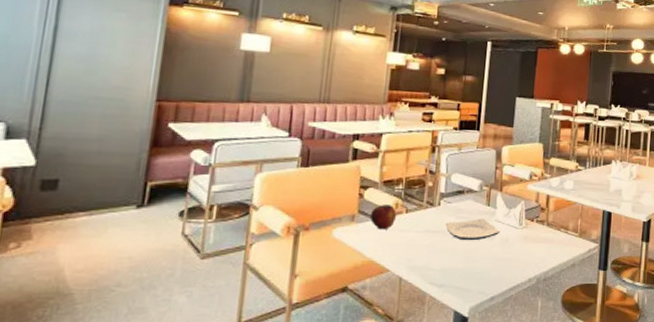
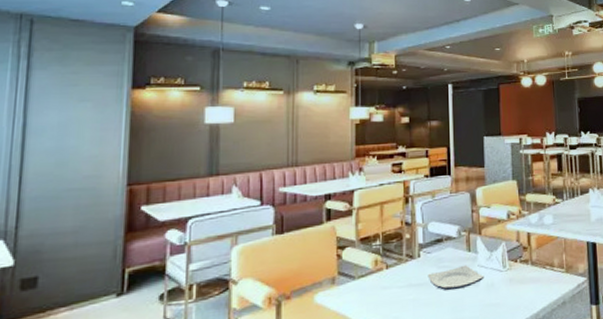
fruit: present [369,203,397,230] -> none [350,261,378,290]

